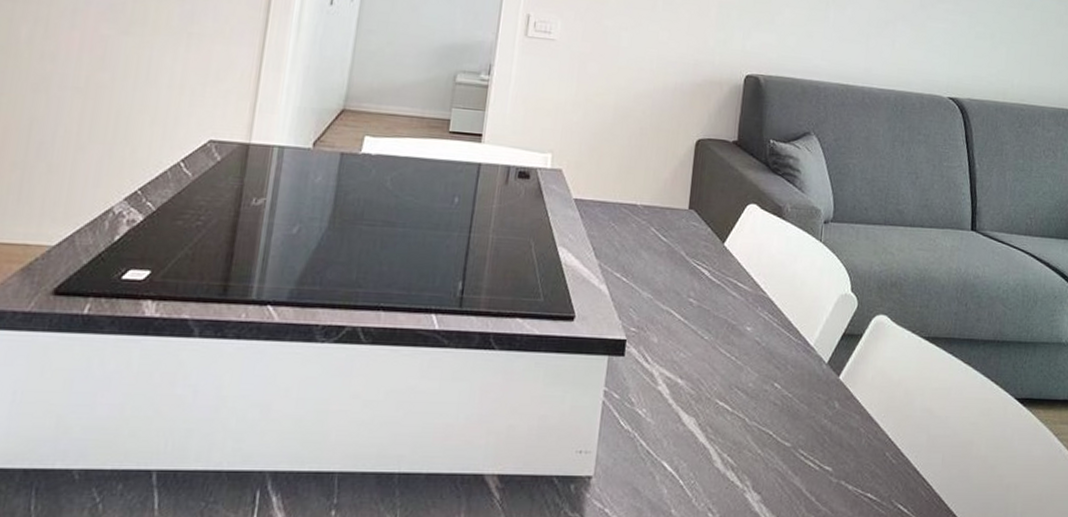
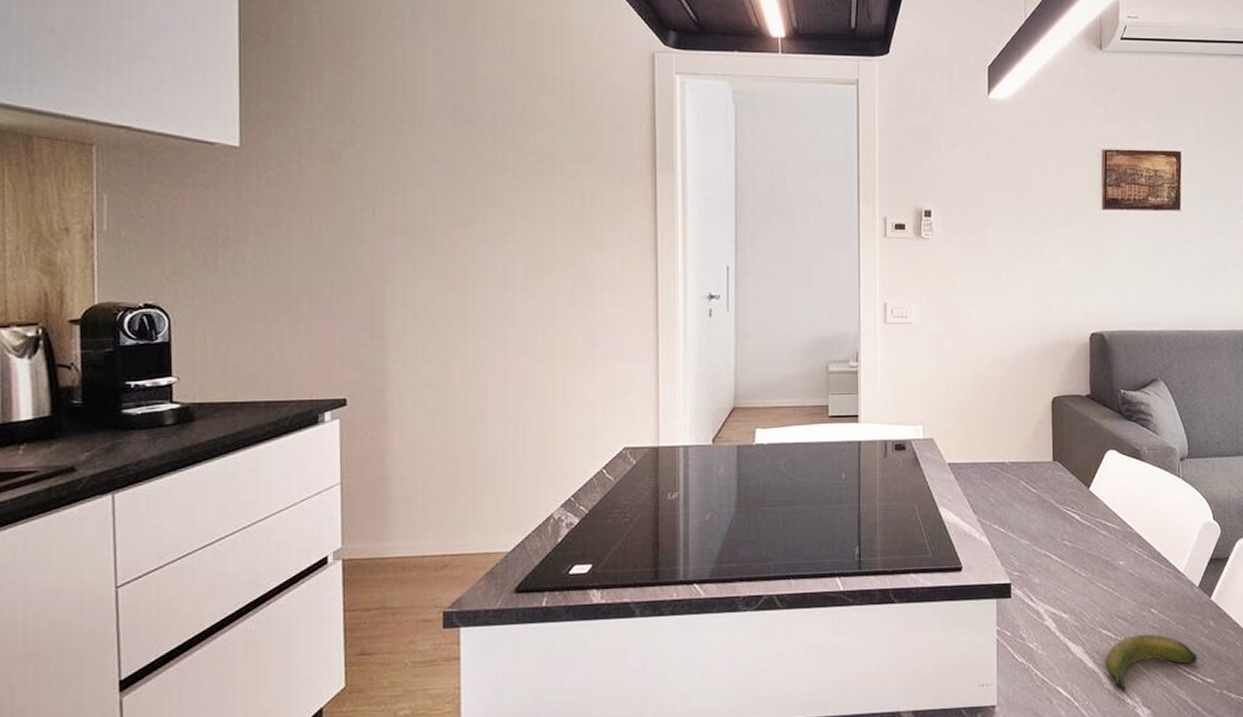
banana: none [717,410,818,473] -> present [1104,634,1197,692]

